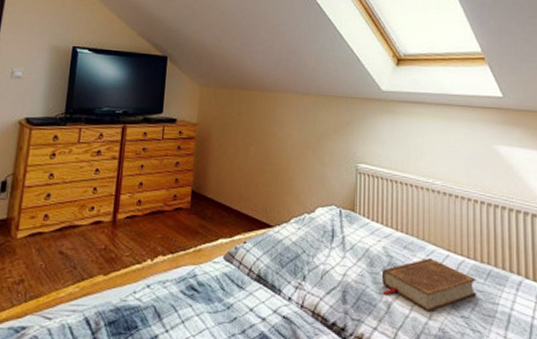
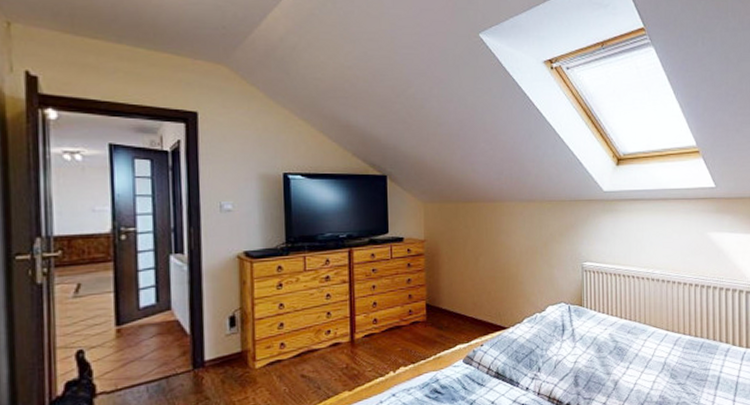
book: present [381,257,477,312] -> none [608,338,692,384]

